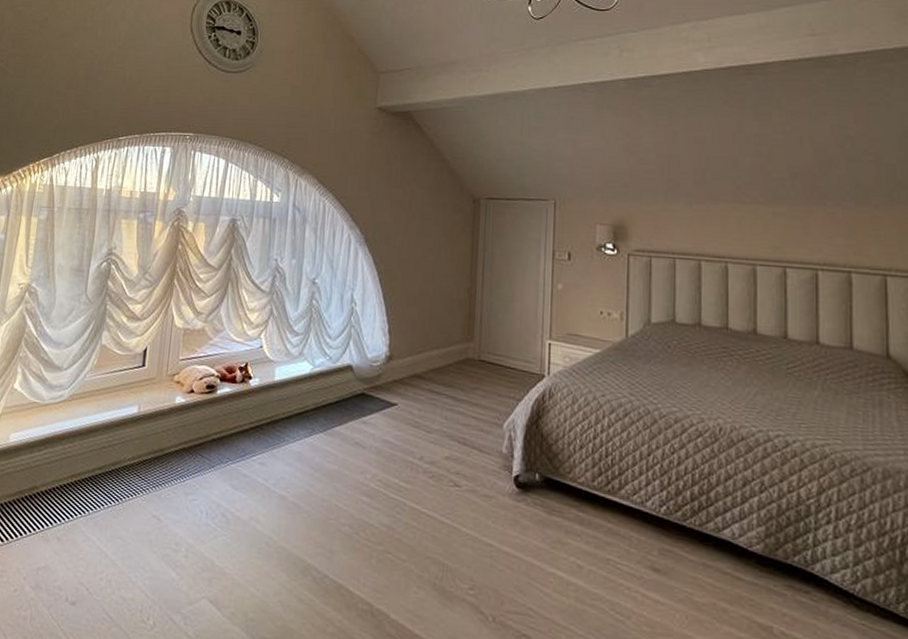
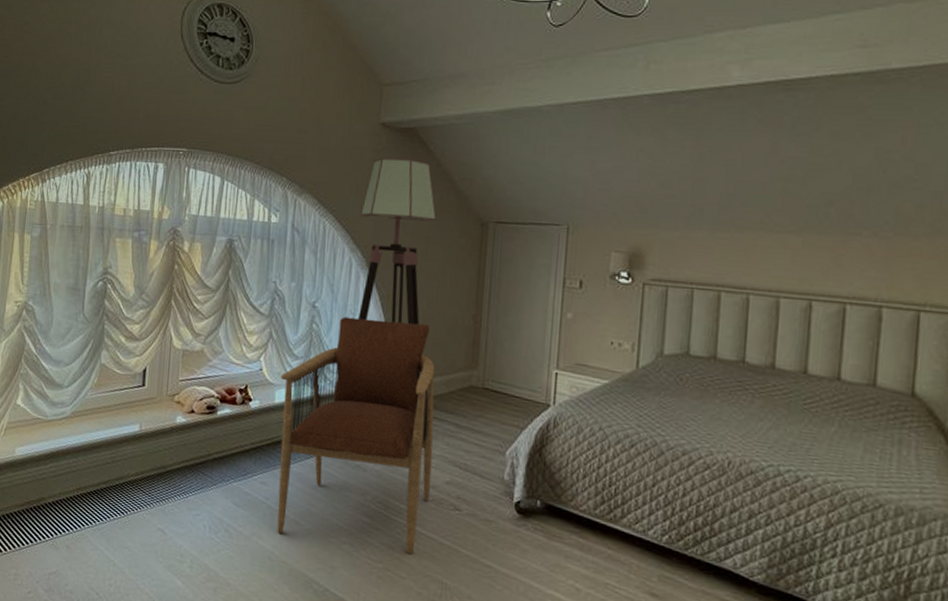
armchair: none [275,292,432,535] -> present [277,316,435,555]
floor lamp: none [357,138,431,384] -> present [359,157,437,410]

